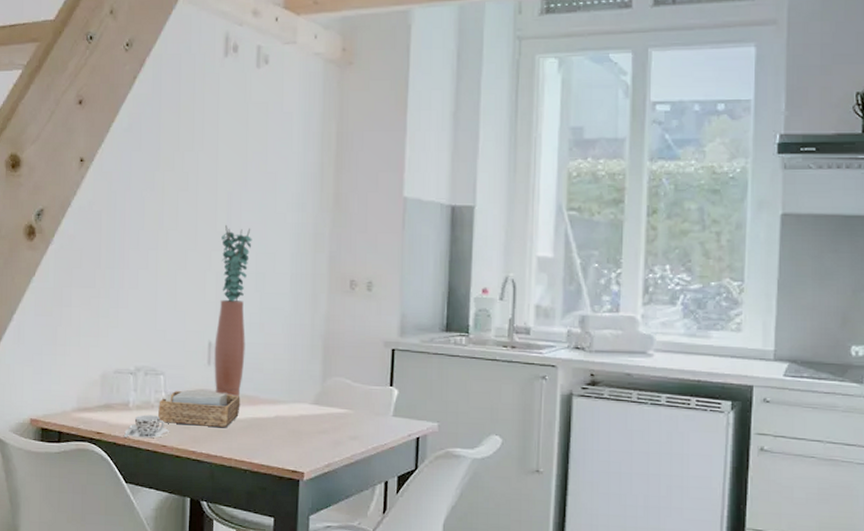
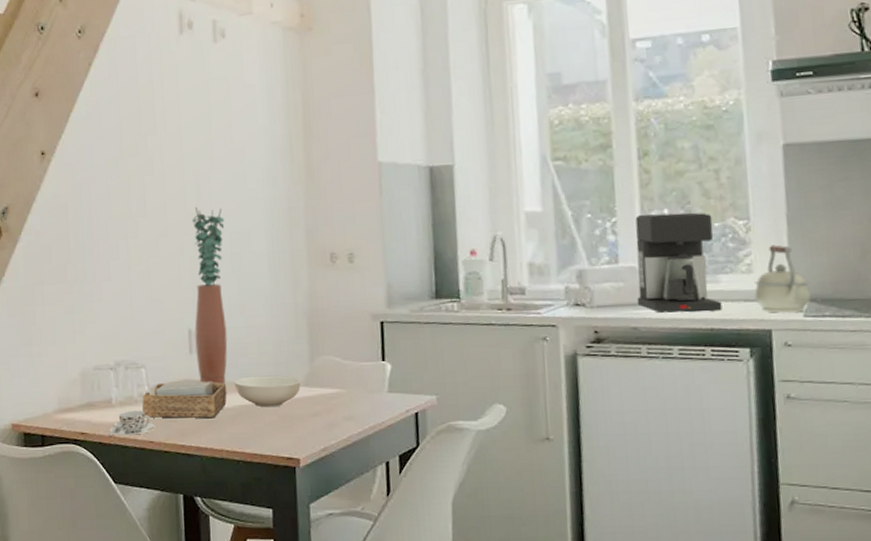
bowl: none [248,391,313,422] -> present [234,375,303,408]
coffee maker: none [632,268,710,365] -> present [635,212,722,313]
kettle: none [741,307,792,372] -> present [754,244,811,313]

